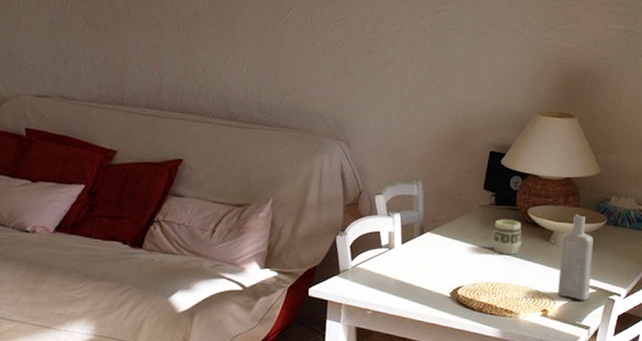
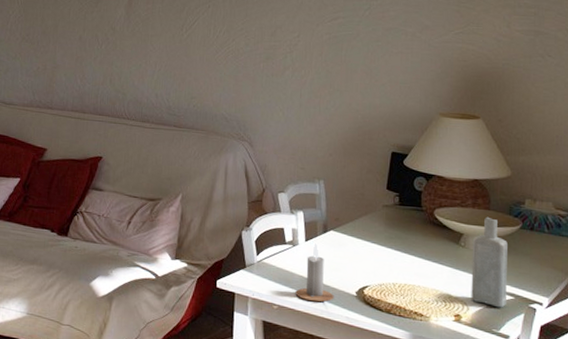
candle: none [390,246,429,305] -> present [295,243,334,302]
cup: present [491,219,522,255] -> none [397,220,429,256]

